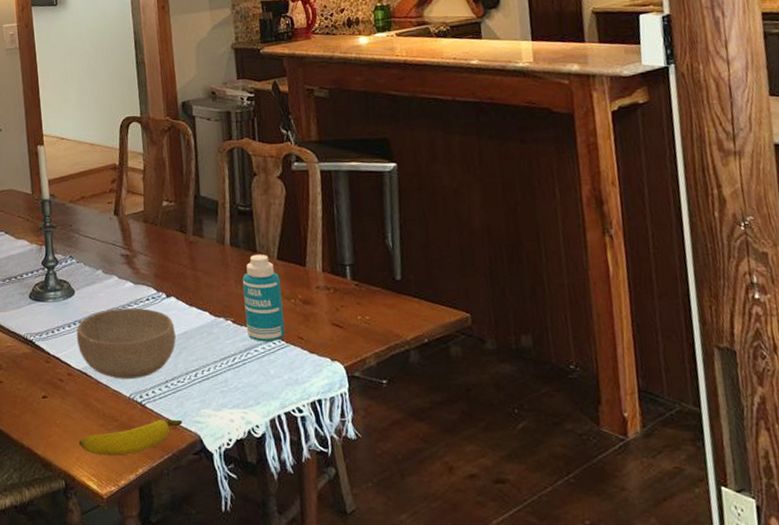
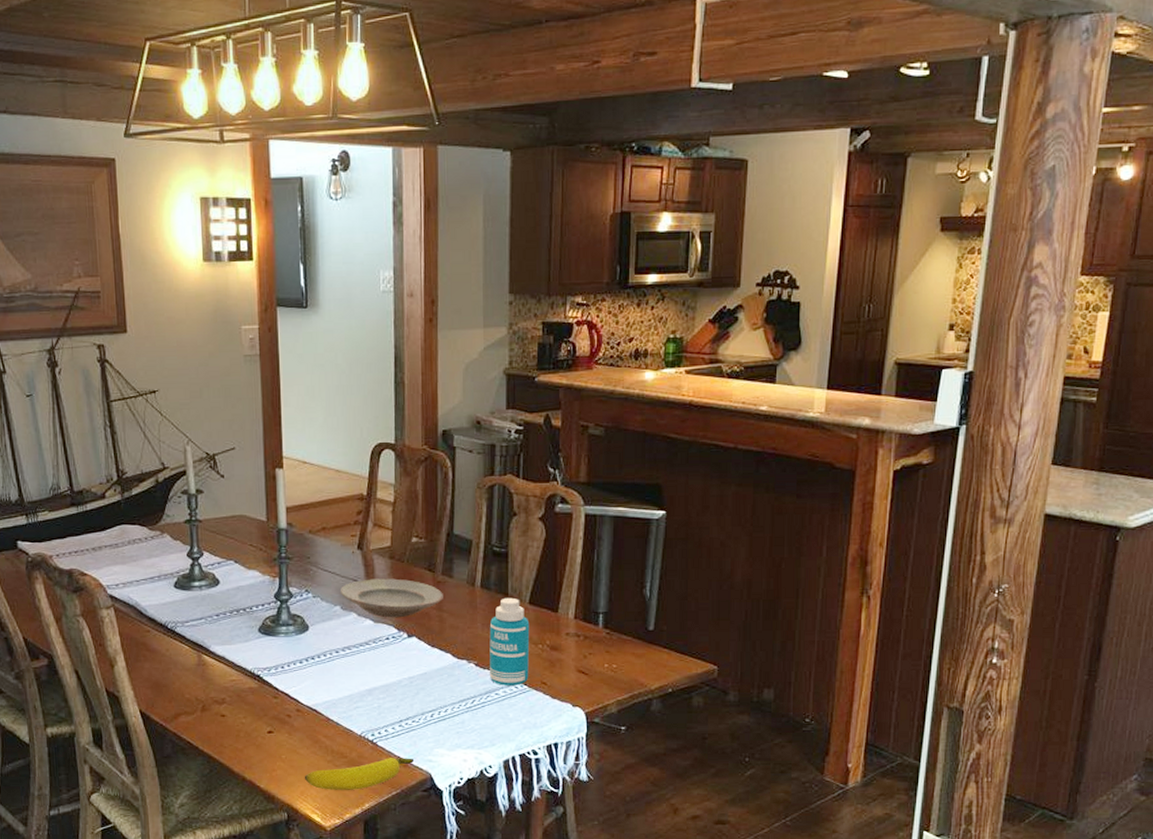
bowl: present [76,307,176,379] -> none [308,646,414,717]
plate: none [101,241,196,280] -> present [341,578,443,618]

